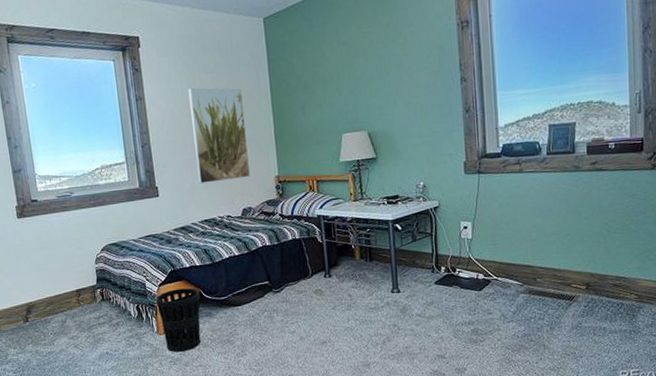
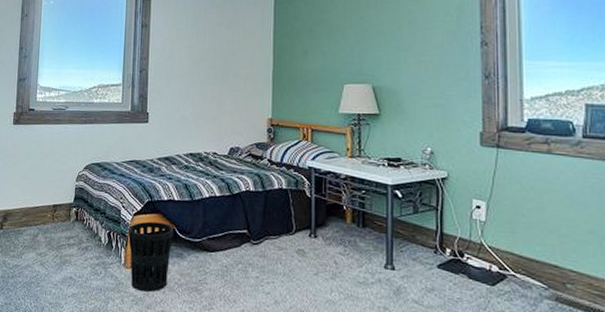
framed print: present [188,88,250,184] -> none [189,21,244,116]

